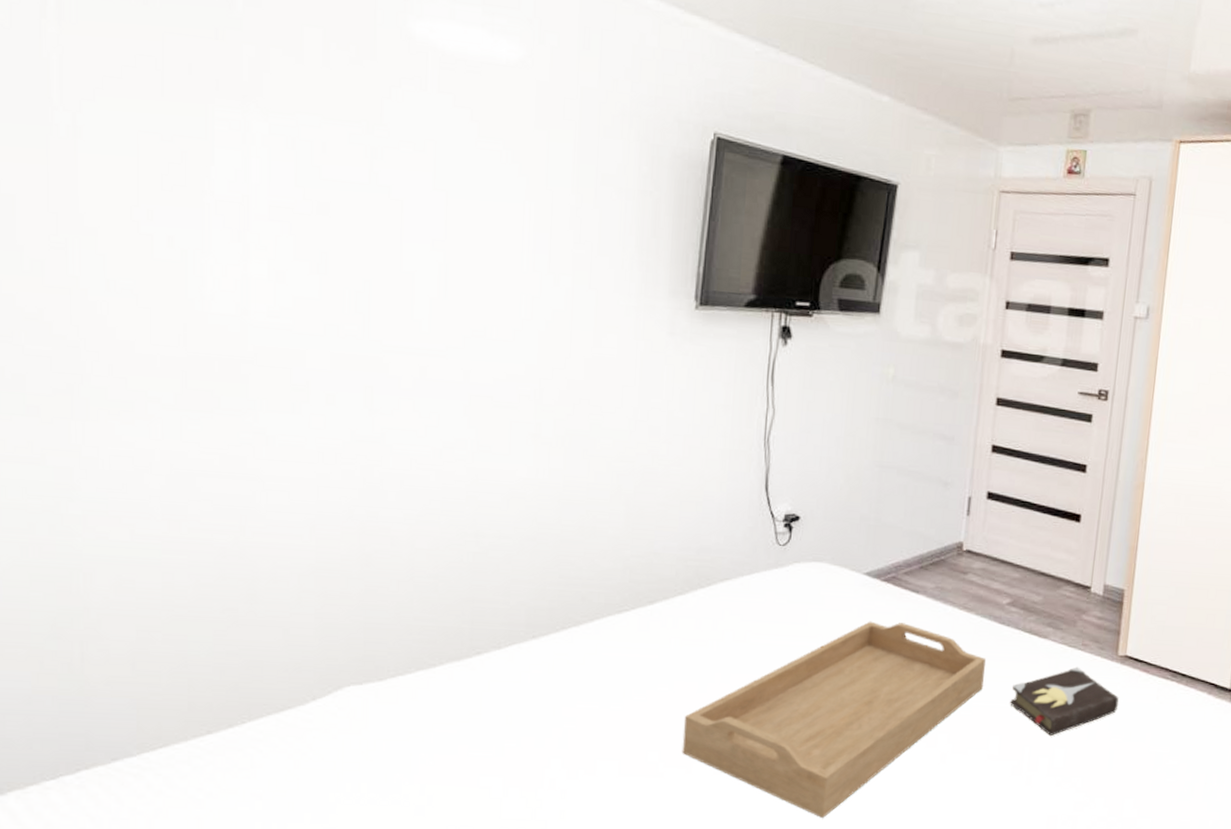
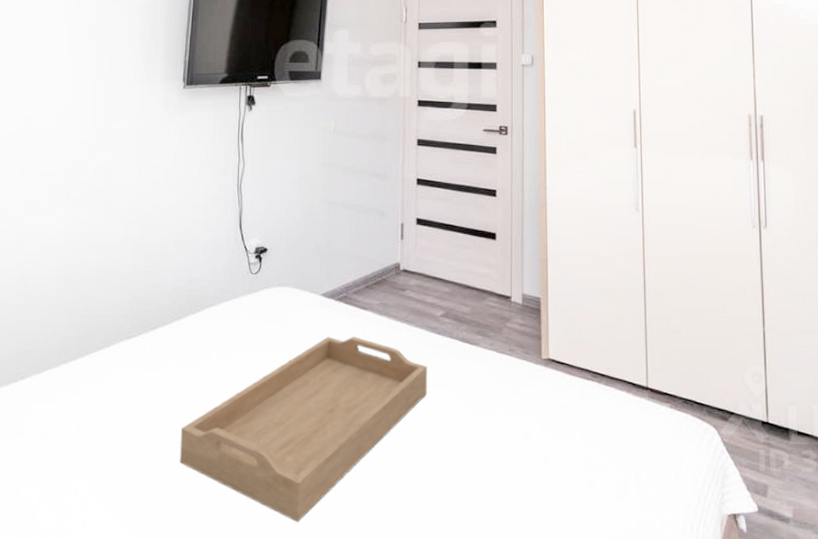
hardback book: present [1010,666,1119,736] -> none [451,371,547,437]

